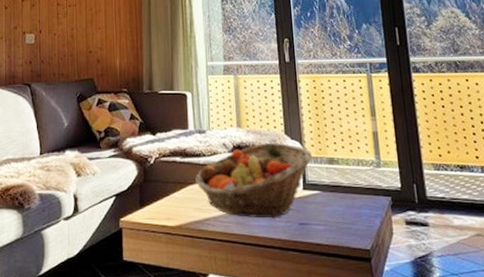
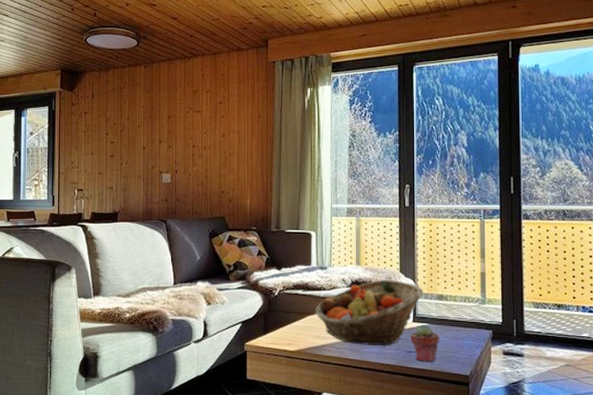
potted succulent: none [302,192,334,235] -> present [411,324,439,362]

